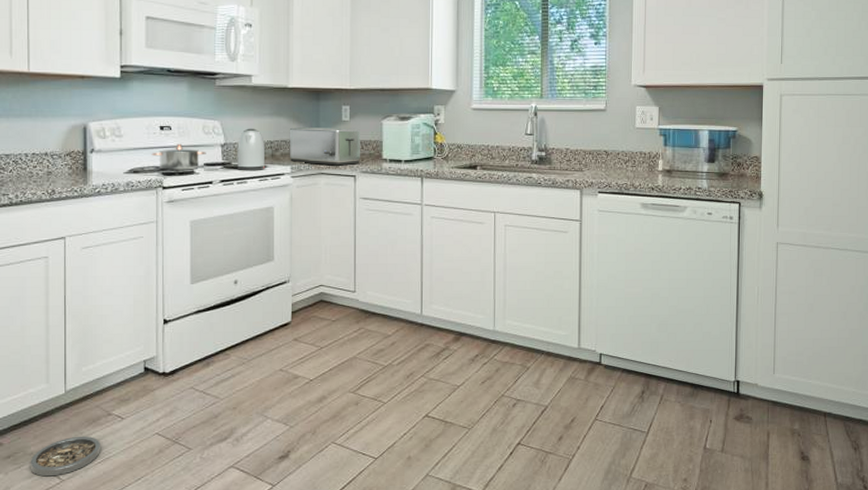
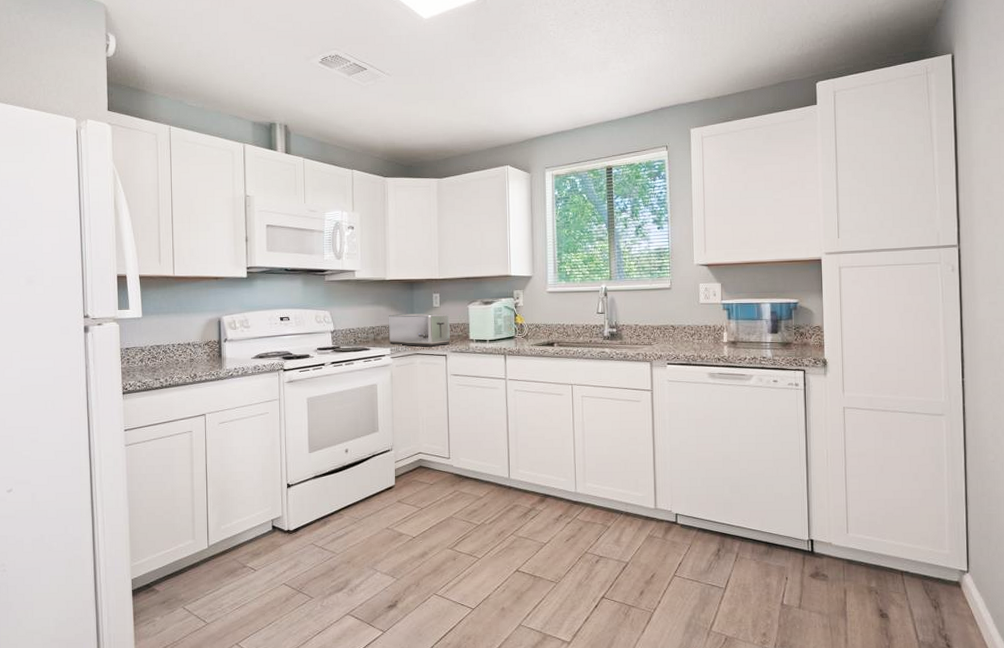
pet bowl: present [30,436,100,477] -> none [181,585,238,620]
cooking pot: present [151,143,206,170] -> none [273,331,319,355]
kettle: present [237,128,266,171] -> none [345,316,369,354]

